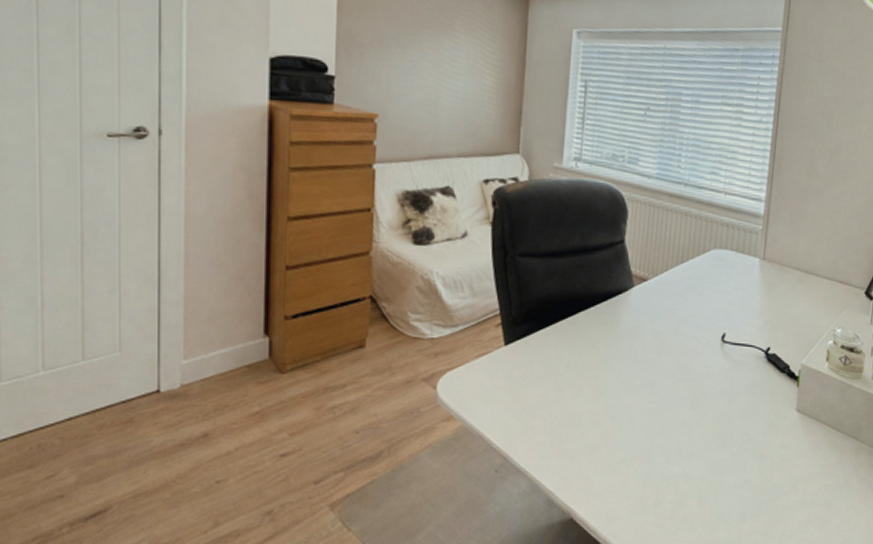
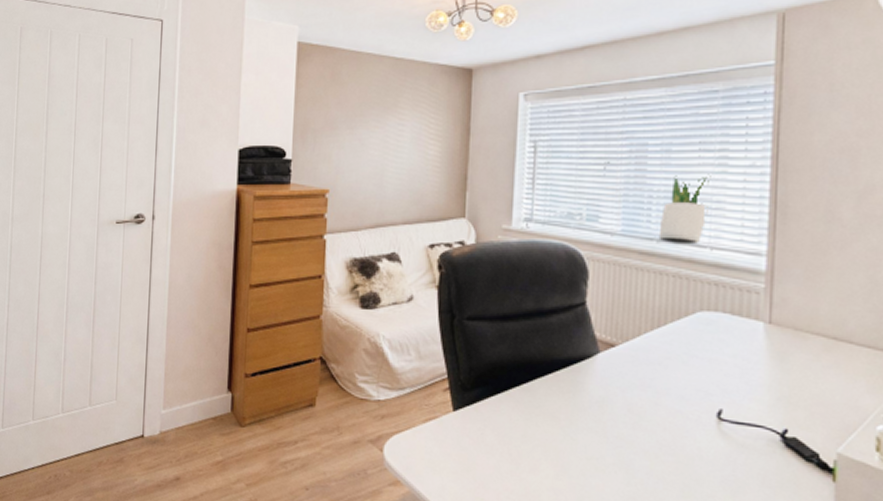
planter: none [685,125,729,190] -> present [658,174,711,245]

